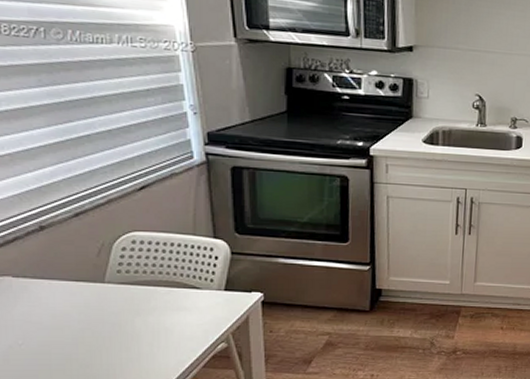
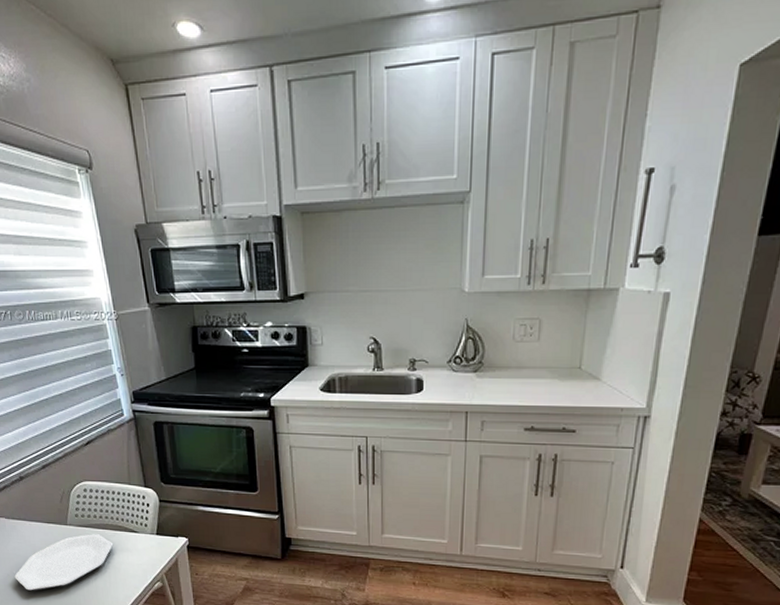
plate: none [19,292,167,364] -> present [14,534,114,591]

